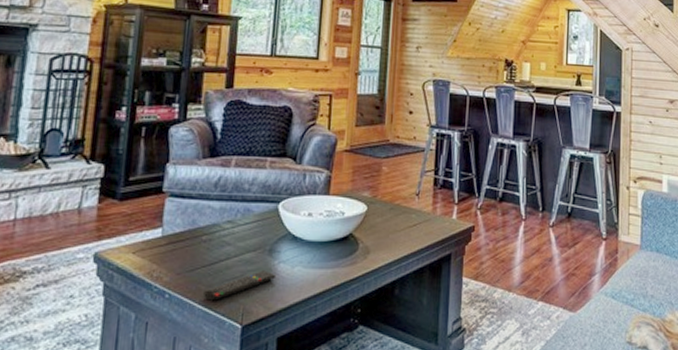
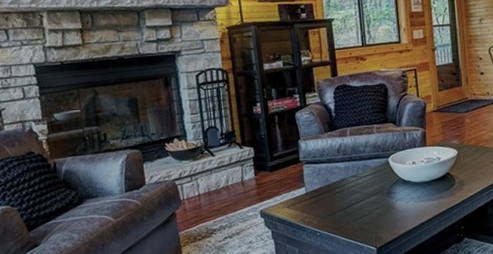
remote control: present [204,270,277,301] -> none [344,207,396,234]

